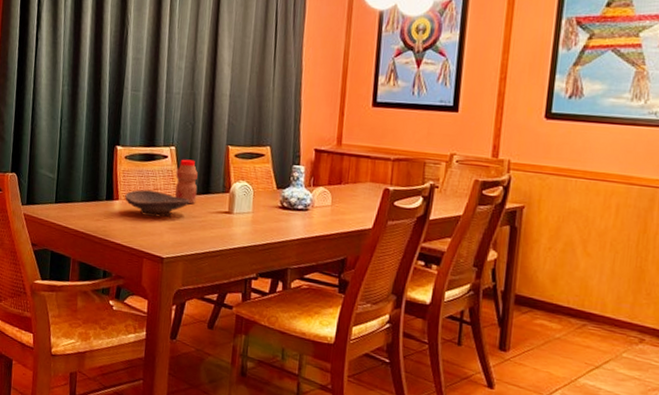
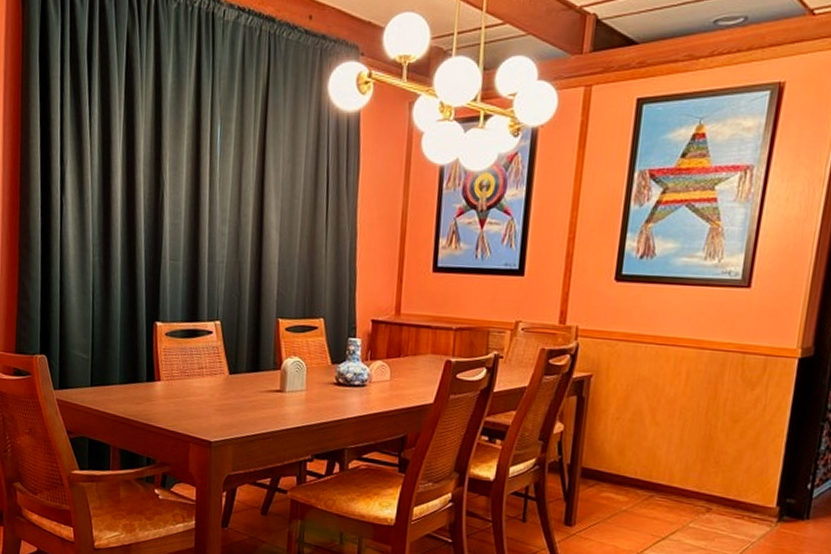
decorative bowl: present [125,189,190,218] -> none [167,368,238,399]
bottle: present [175,159,198,205] -> none [221,334,246,384]

